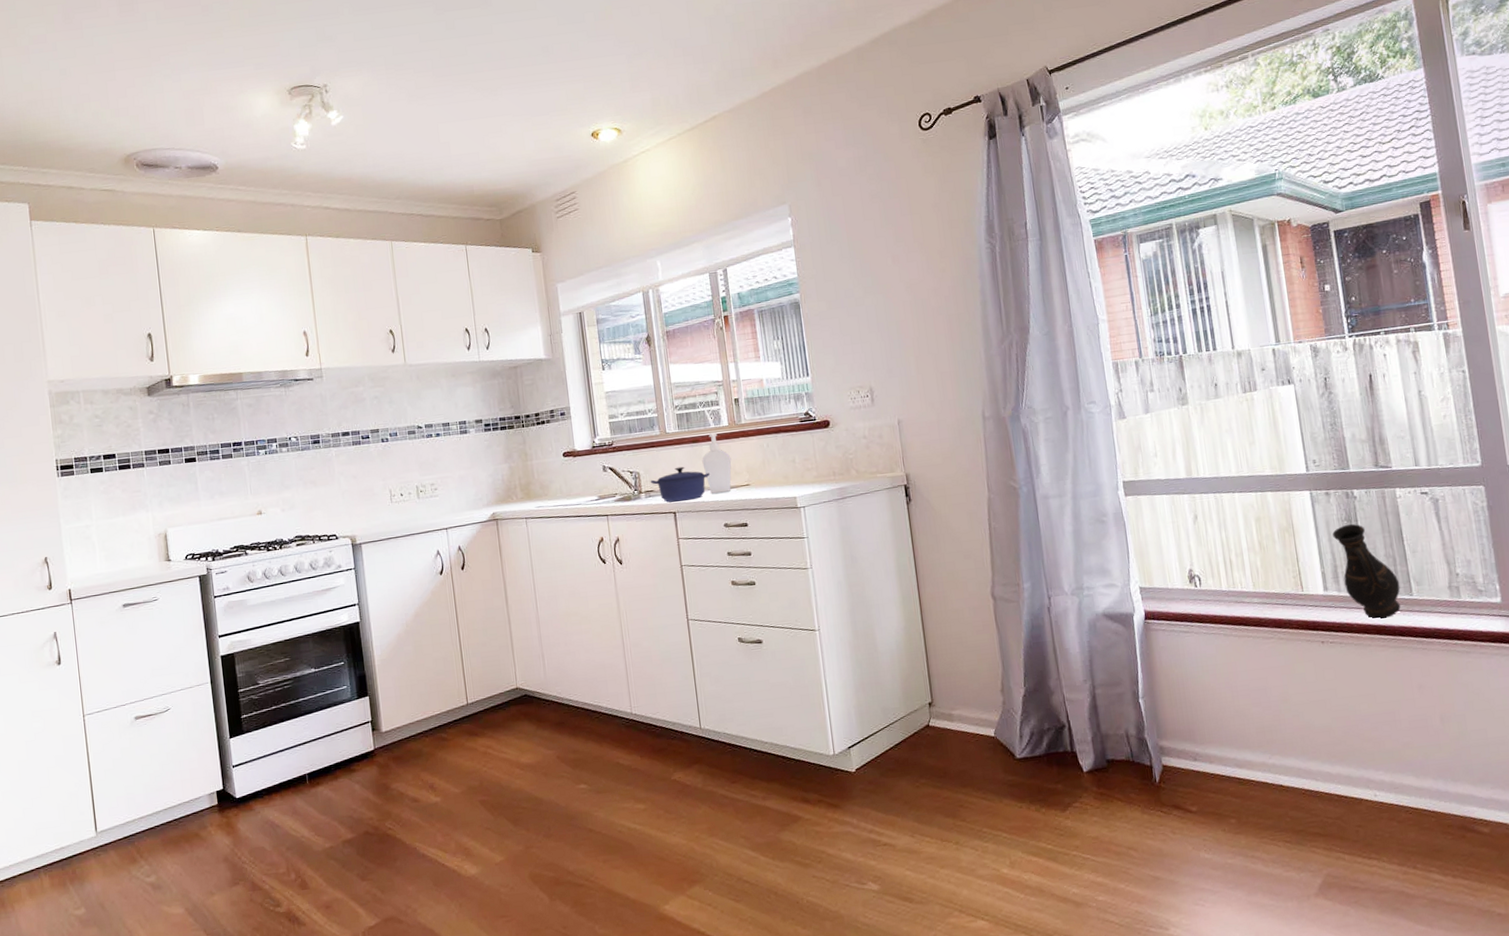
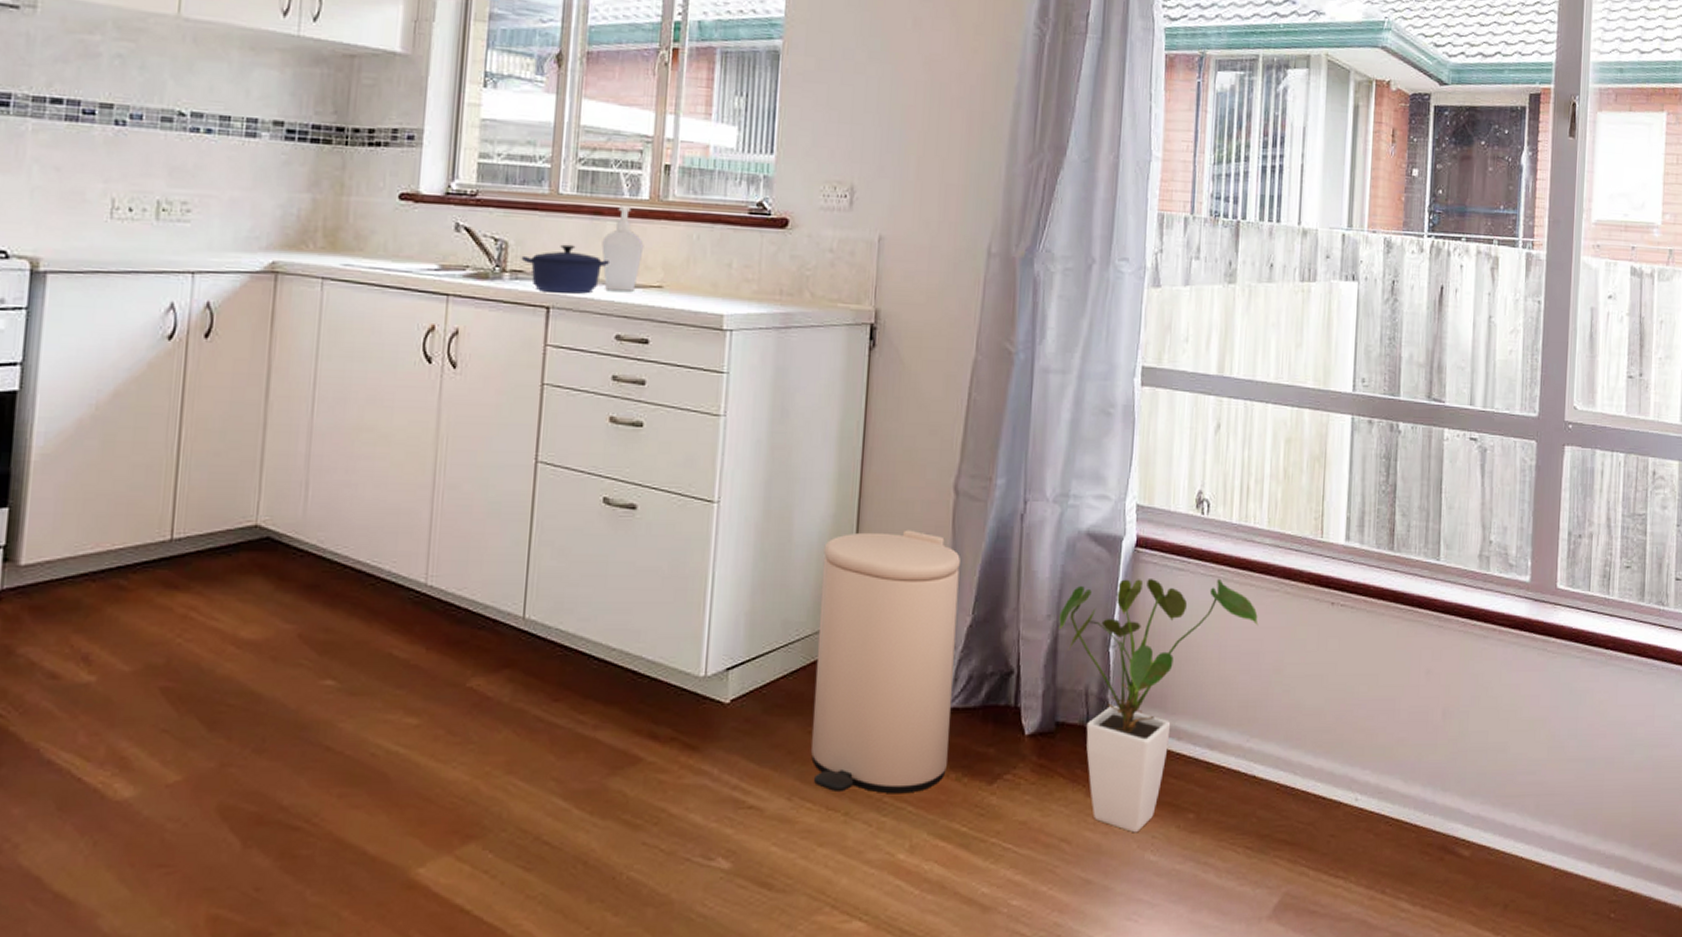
pedal bin: none [902,630,1027,828] -> present [811,529,960,794]
house plant: none [1093,634,1261,838] -> present [1059,578,1259,833]
jug: present [1333,524,1401,619] -> none [1367,464,1429,583]

